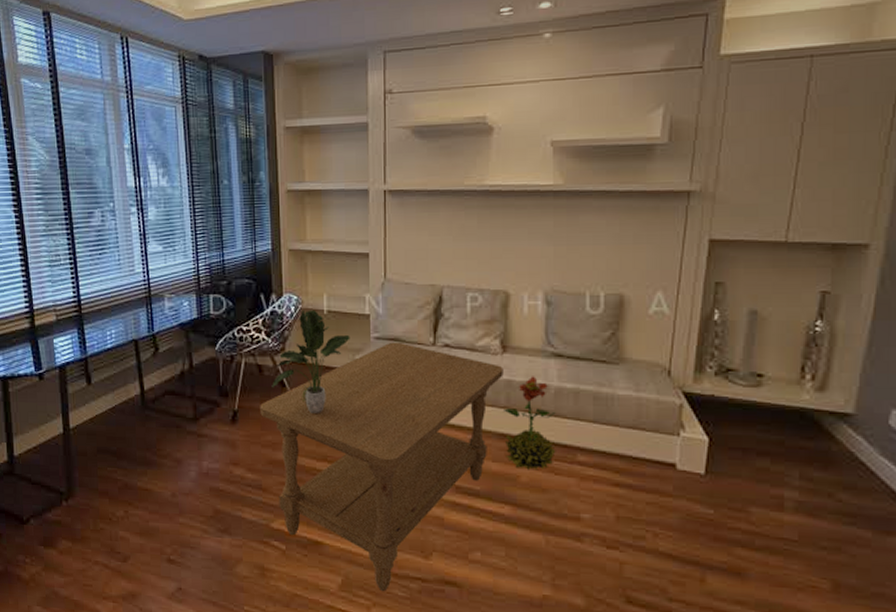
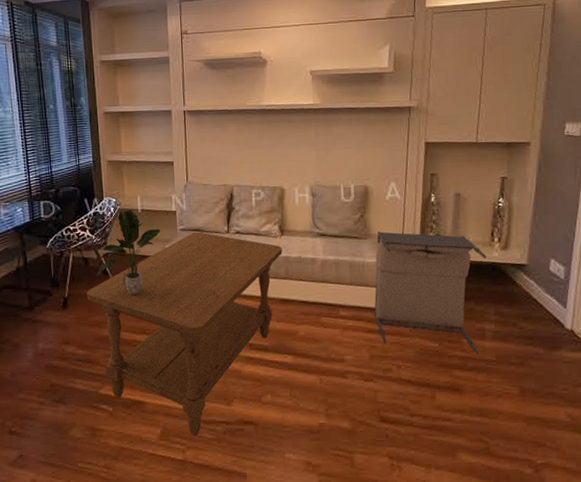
decorative plant: present [504,376,556,470] -> none [284,252,324,326]
laundry hamper: none [624,354,793,531] -> present [374,231,487,355]

